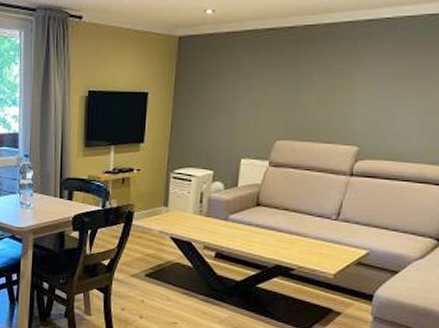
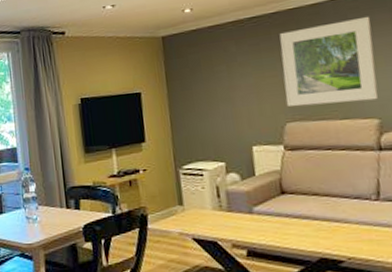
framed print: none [281,43,379,128] -> present [279,16,379,107]

